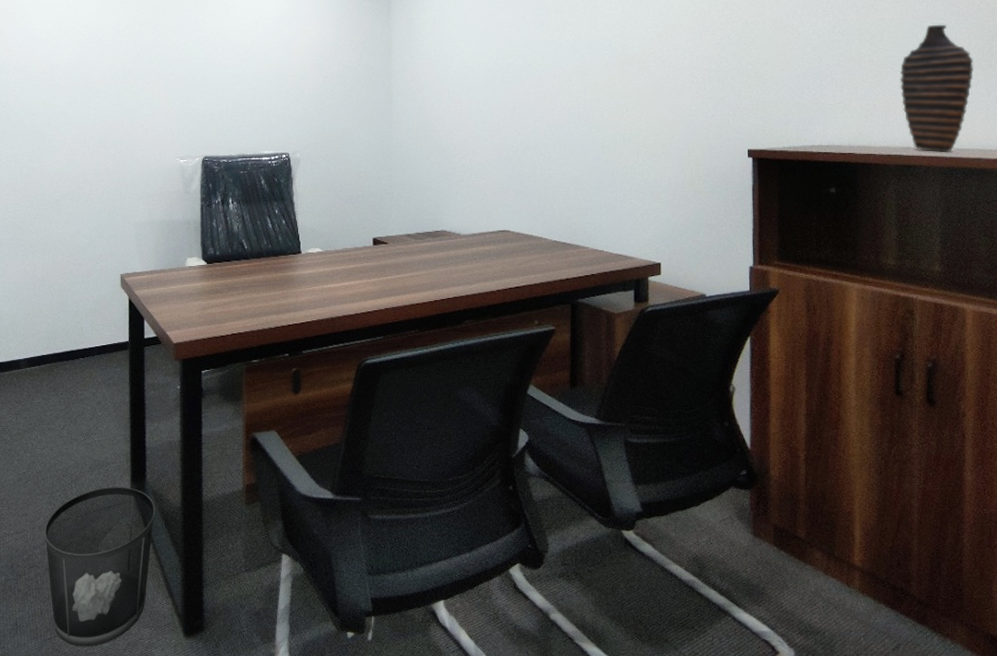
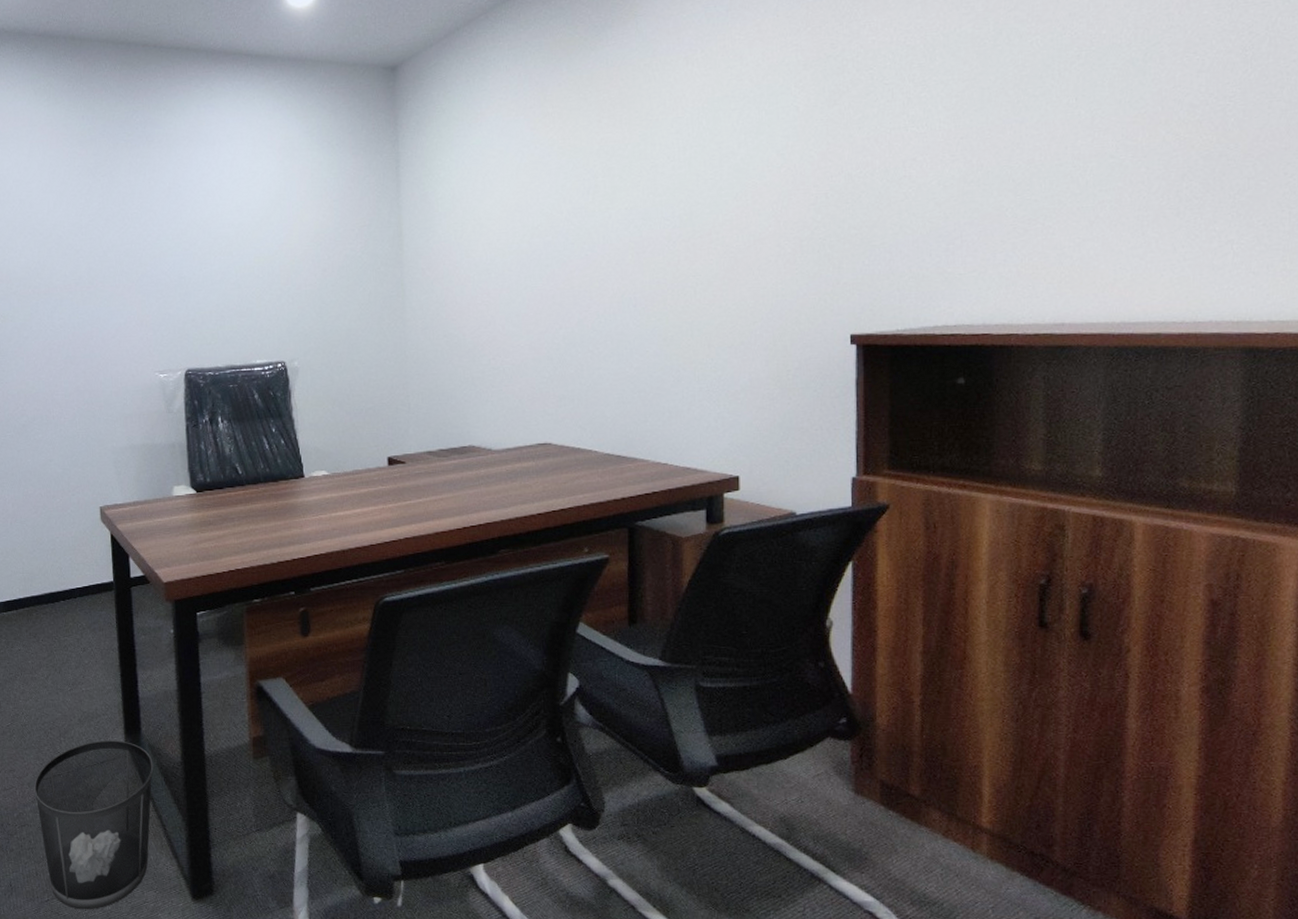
decorative vase: present [900,24,974,153] -> none [1053,163,1154,329]

